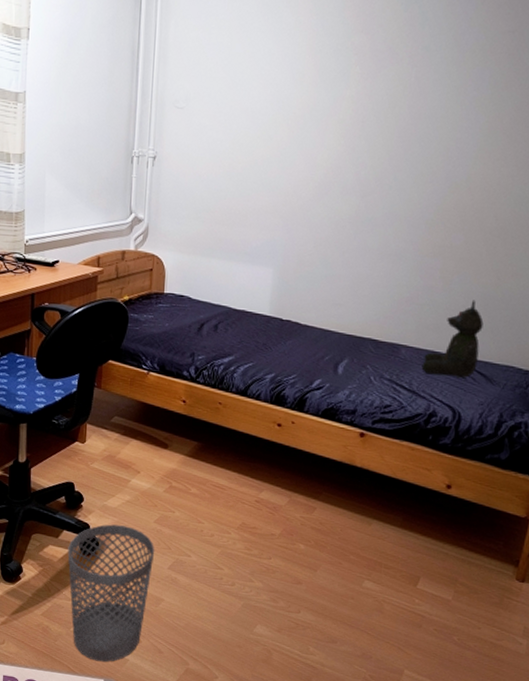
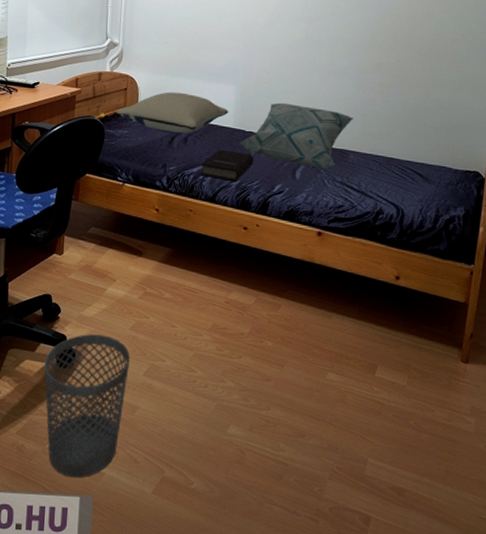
pillow: none [140,274,265,321] -> present [116,92,229,134]
book: none [231,339,291,375] -> present [200,149,254,182]
decorative pillow: none [276,288,409,364] -> present [240,102,354,169]
teddy bear: present [421,300,484,378] -> none [368,109,418,178]

